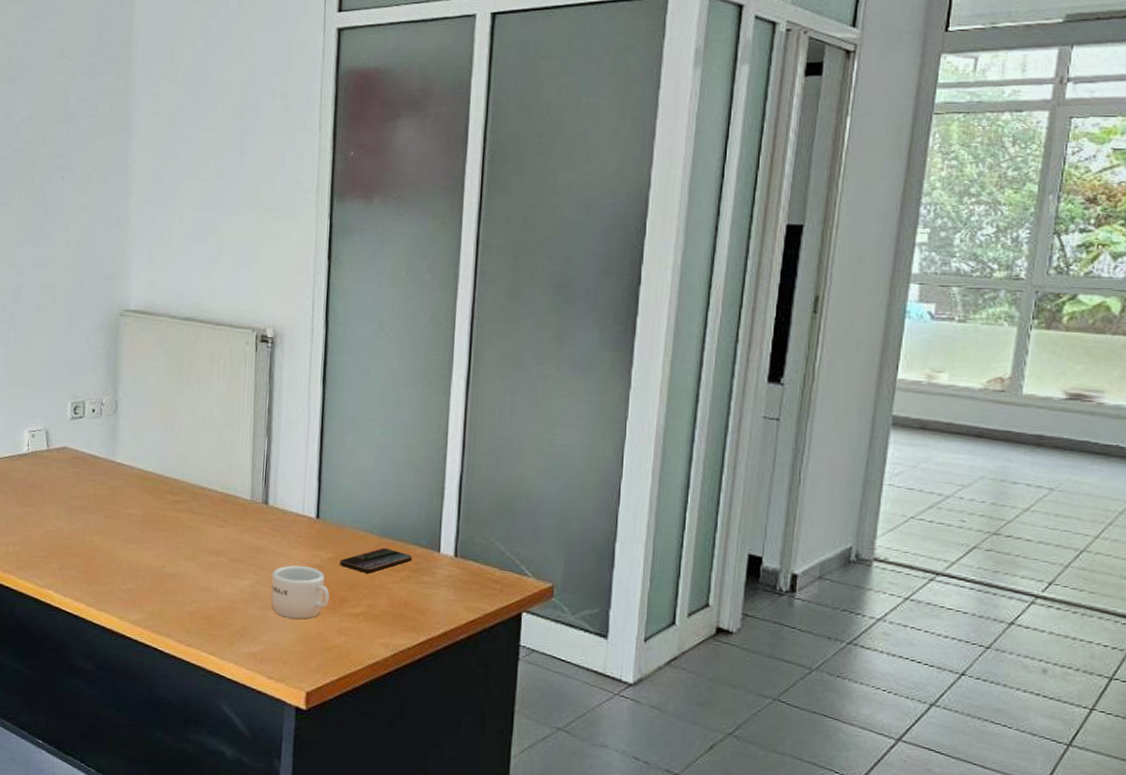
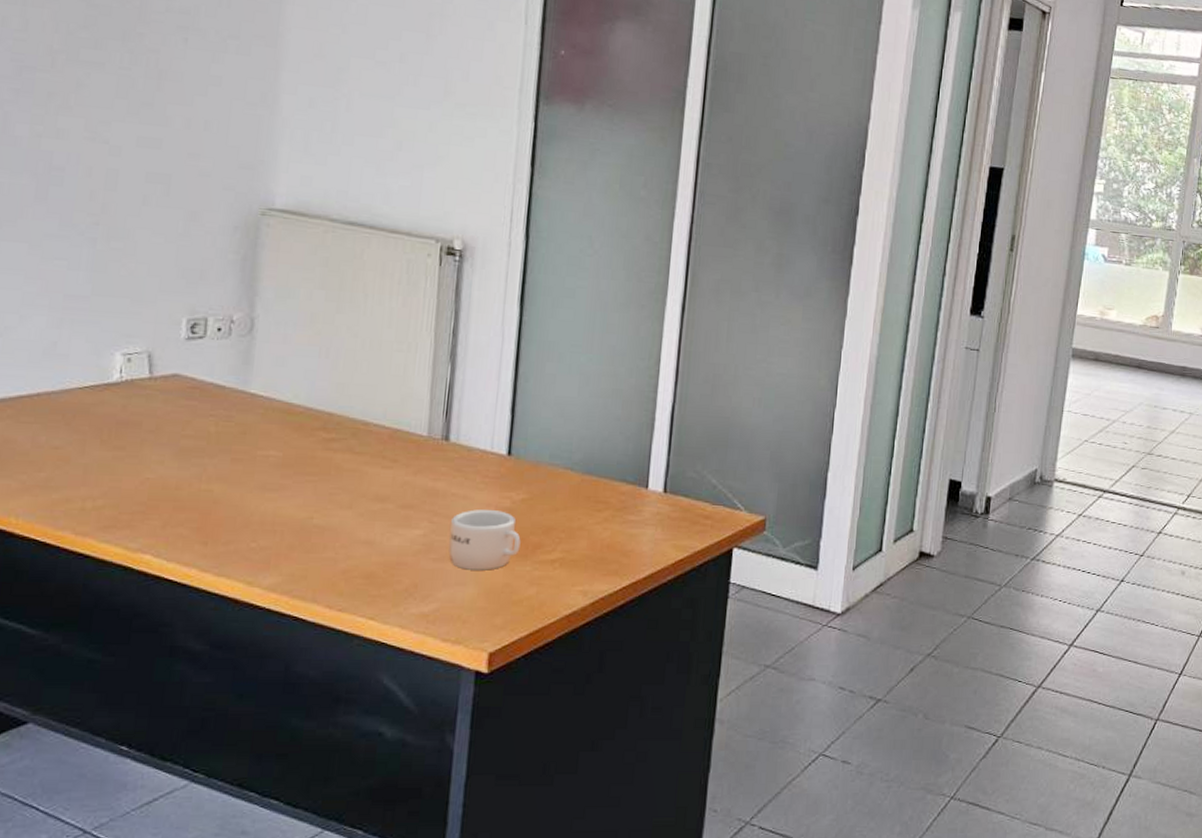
phone: present [340,548,413,573] -> none [534,486,618,515]

